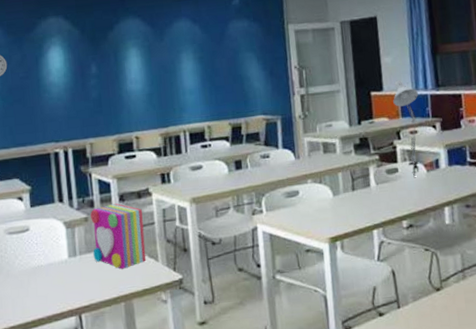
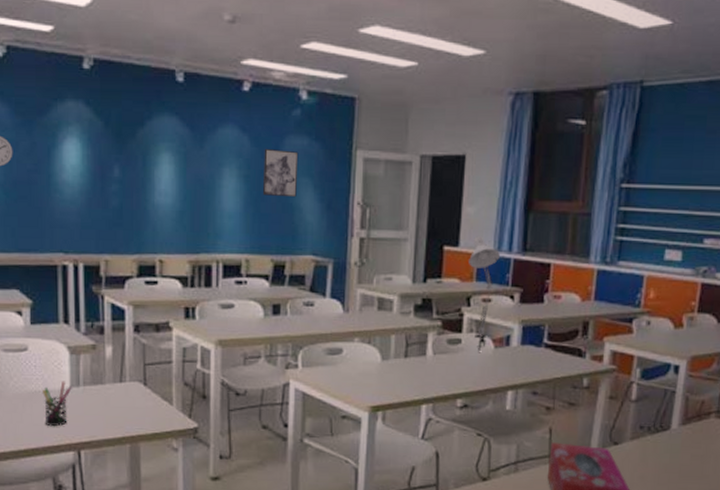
pen holder: none [44,253,70,296] -> present [43,381,72,426]
notebook: present [90,203,147,269] -> none [99,334,159,408]
wall art: none [213,32,244,71] -> present [263,149,299,198]

